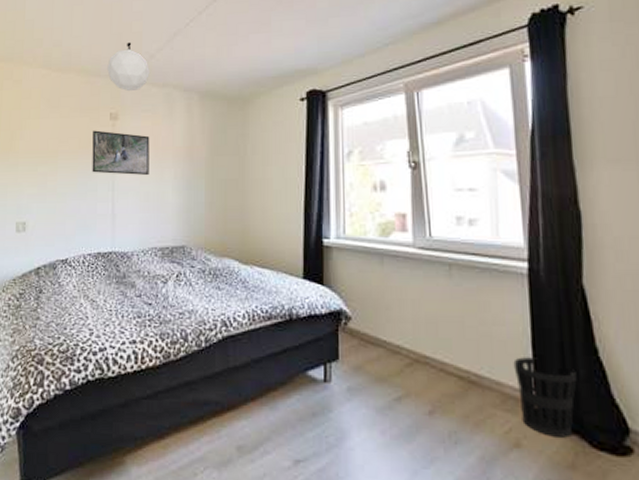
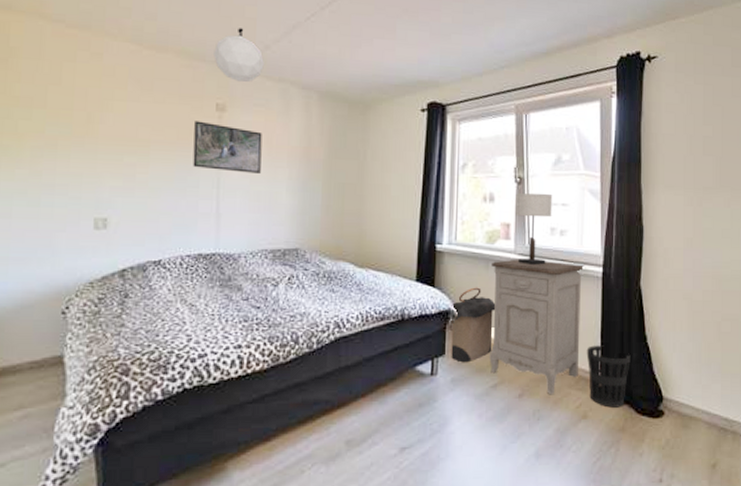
laundry hamper: none [343,285,395,370] -> present [451,287,496,363]
nightstand: none [387,253,506,415] -> present [489,259,586,395]
table lamp: none [411,178,457,260] -> present [515,192,553,265]

